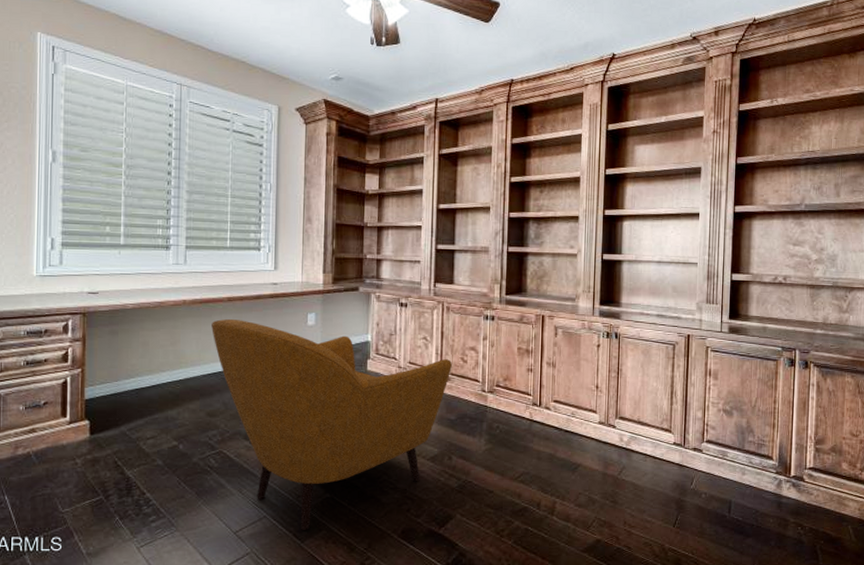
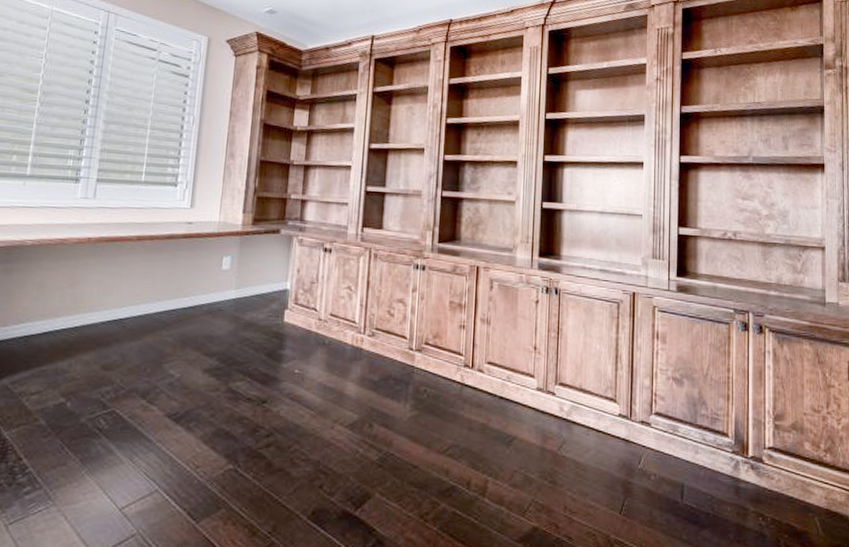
armchair: present [211,319,453,530] -> none [116,260,378,508]

